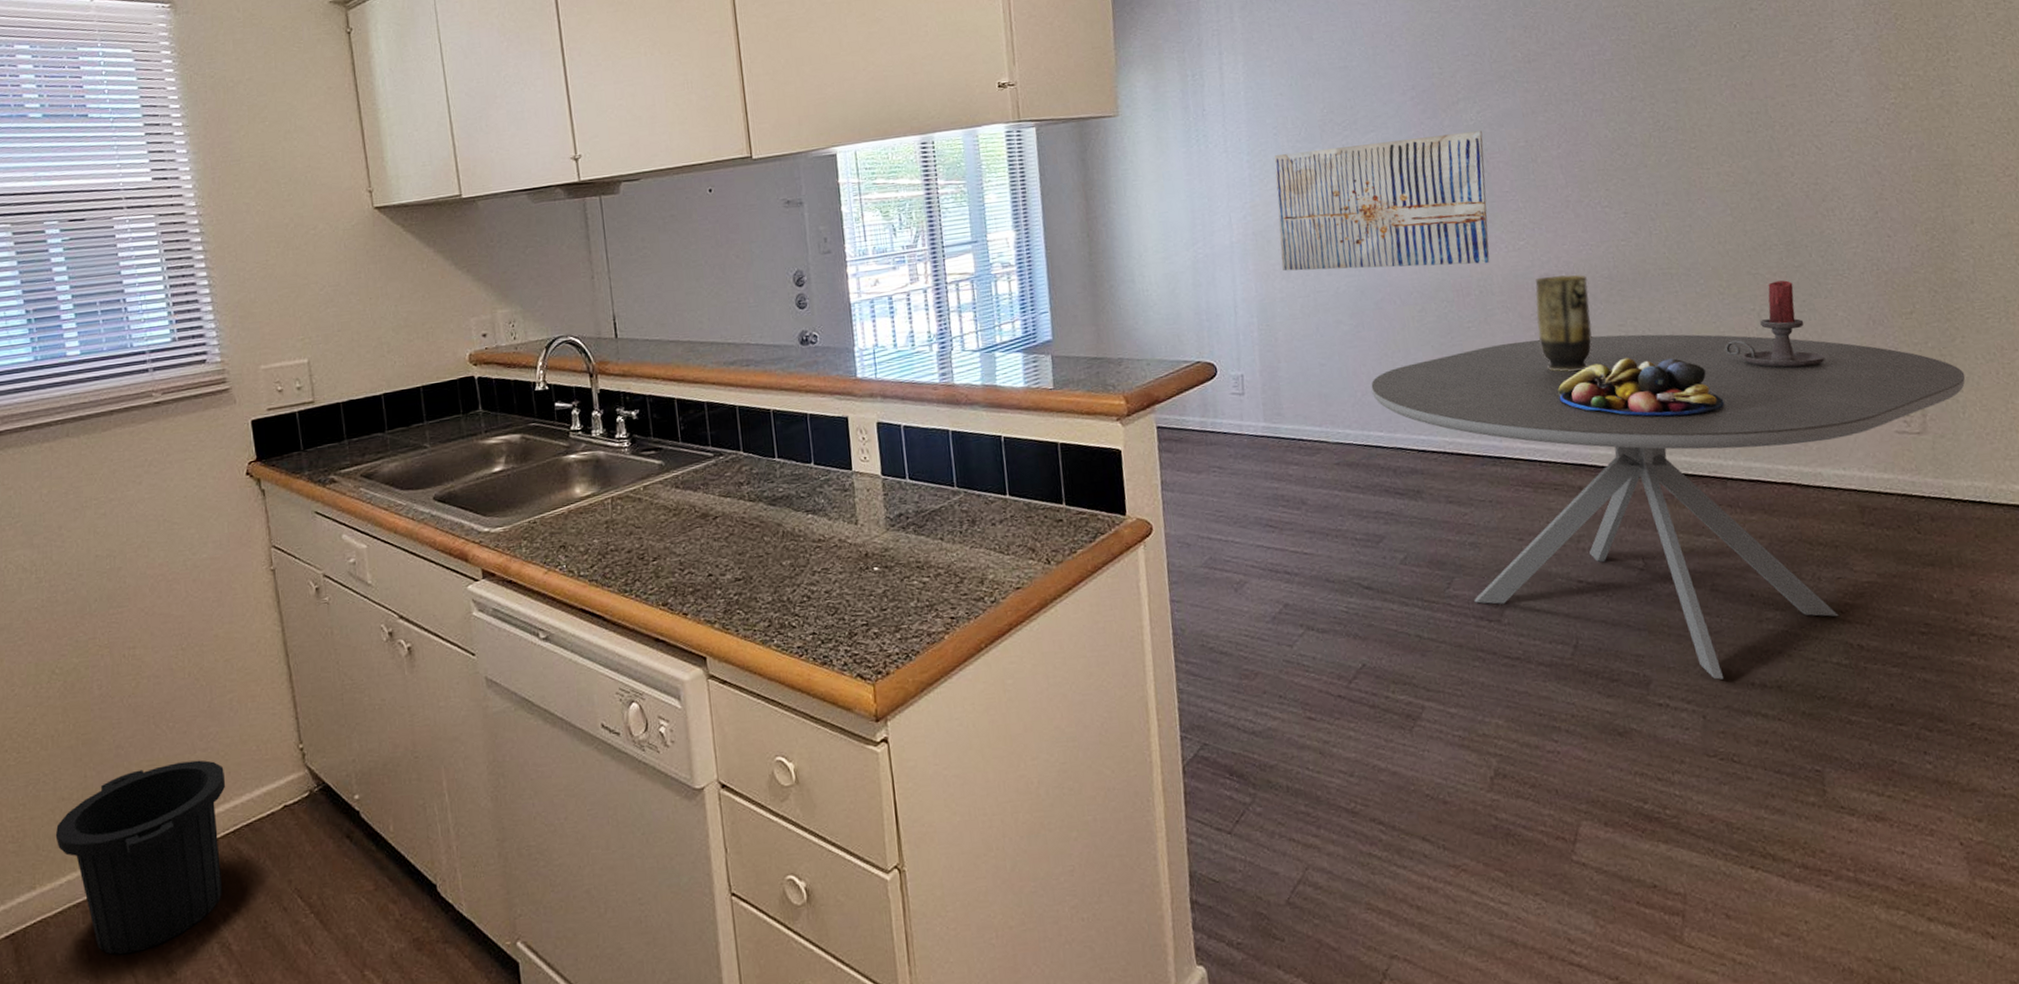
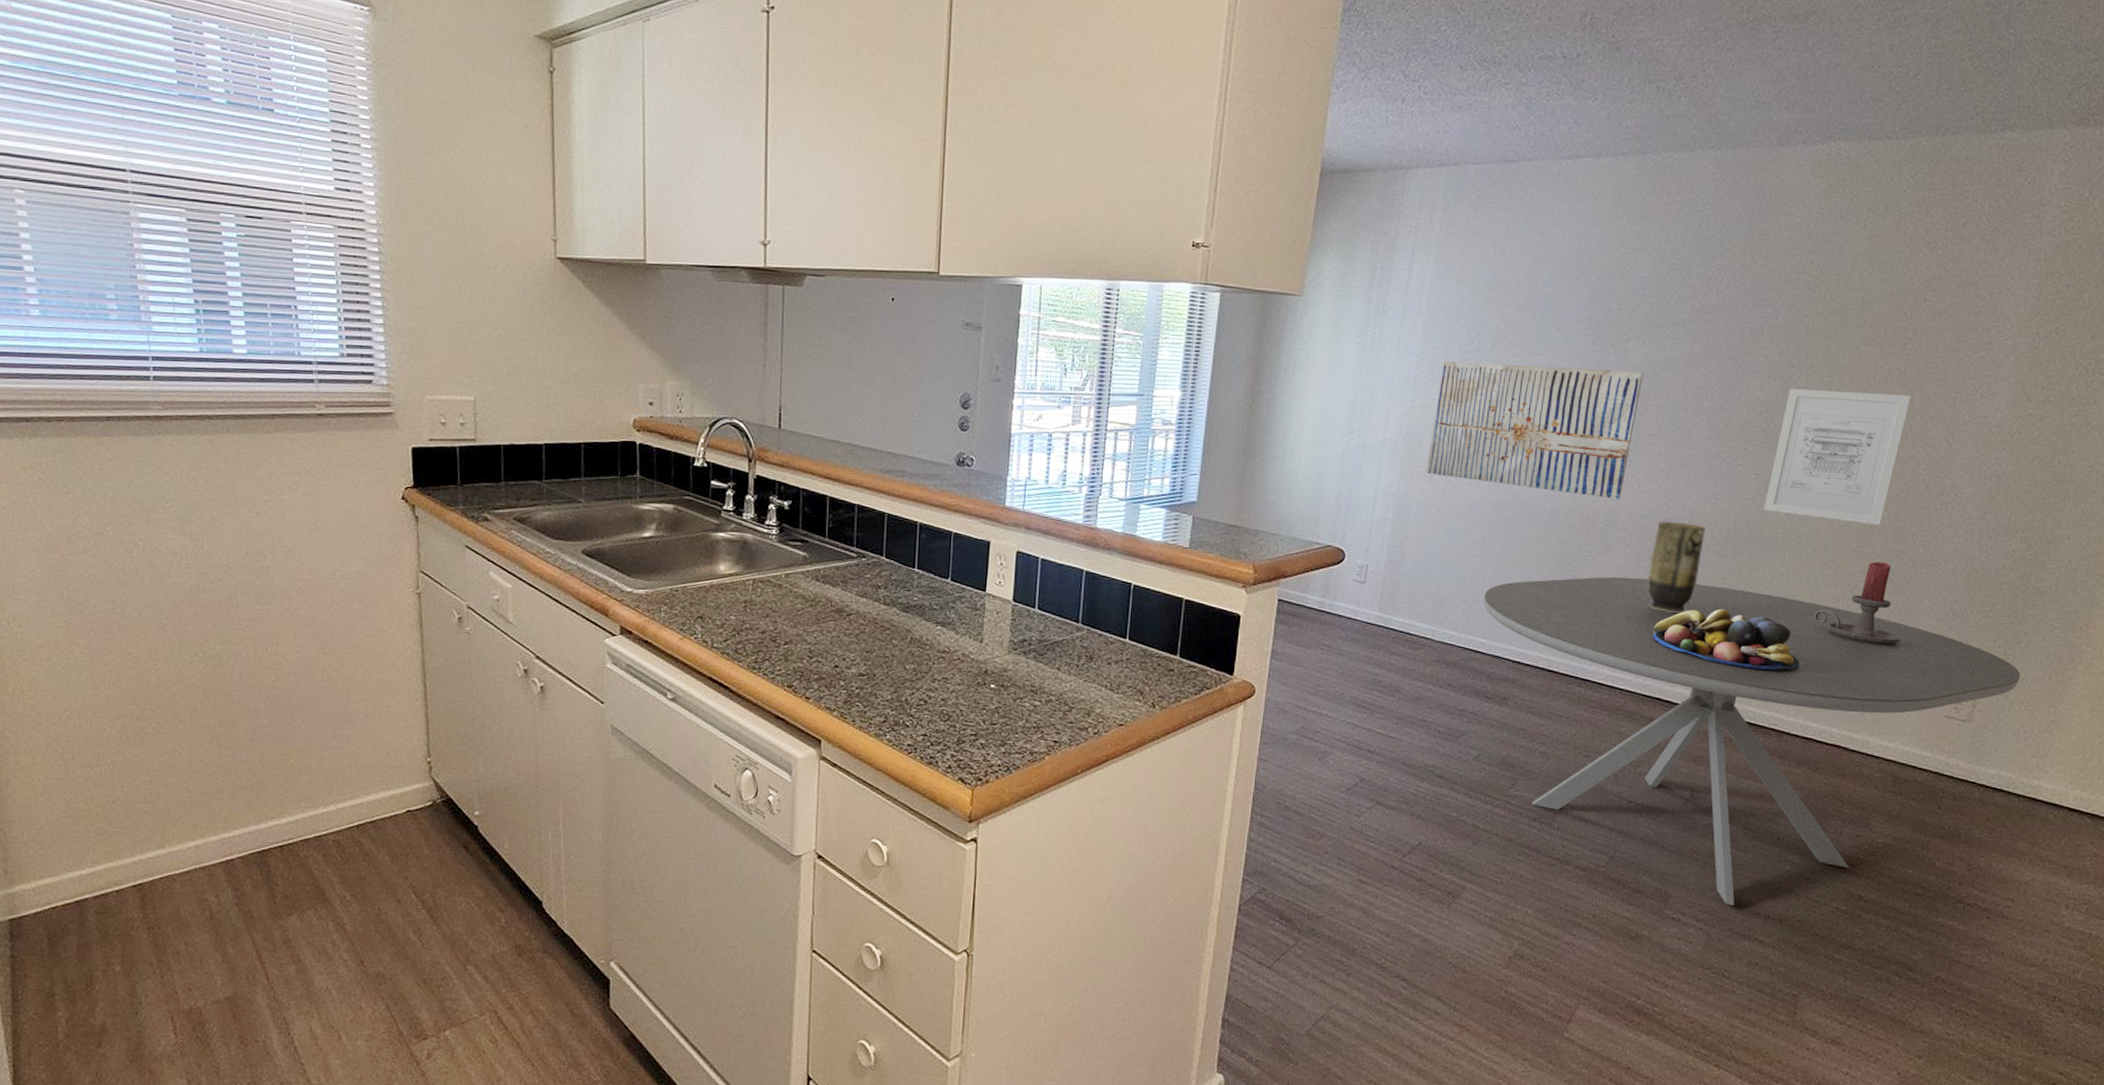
trash can: present [55,760,226,955] -> none [187,756,354,918]
wall art: none [1636,106,1770,249] -> present [1764,388,1911,525]

